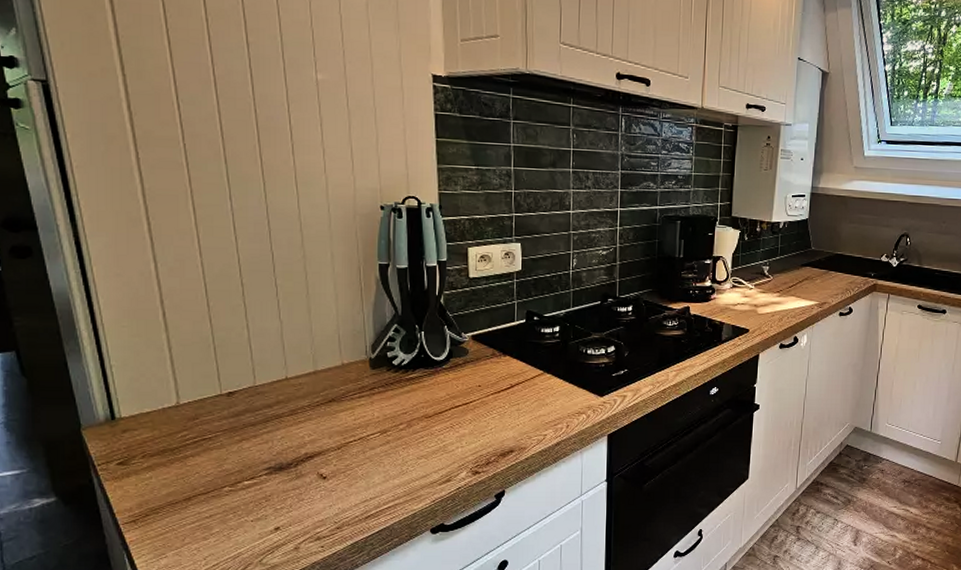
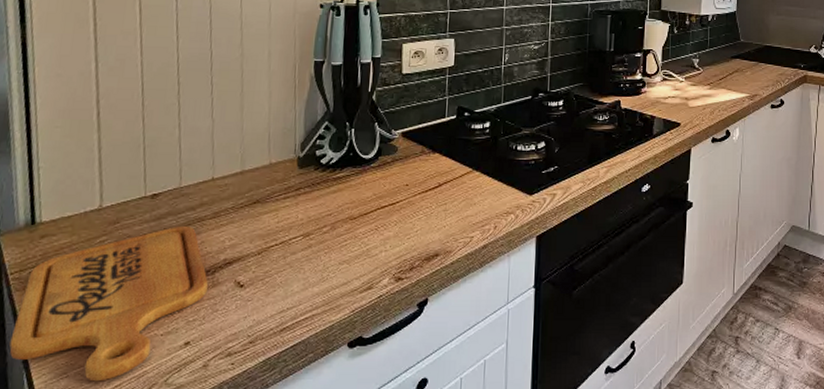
cutting board: none [107,422,291,561] -> present [9,225,208,382]

